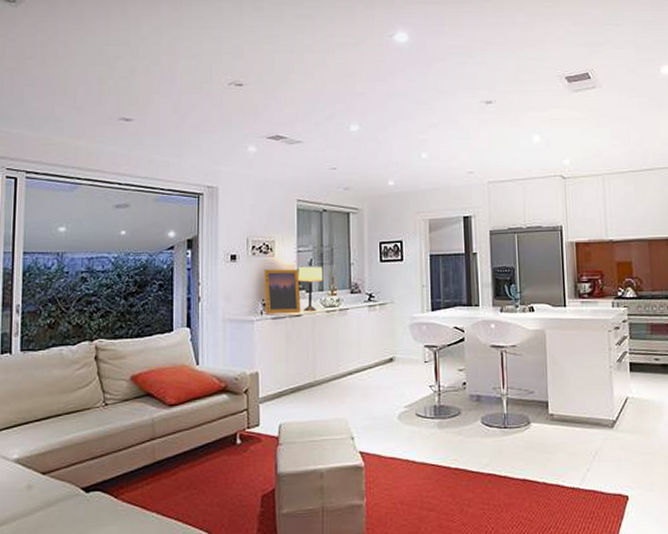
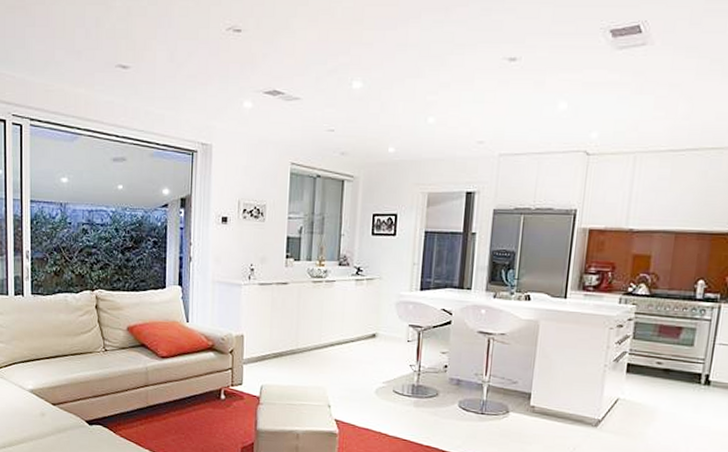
picture frame: present [264,269,301,314] -> none [253,234,289,282]
table lamp: present [298,266,323,312] -> none [287,234,313,281]

